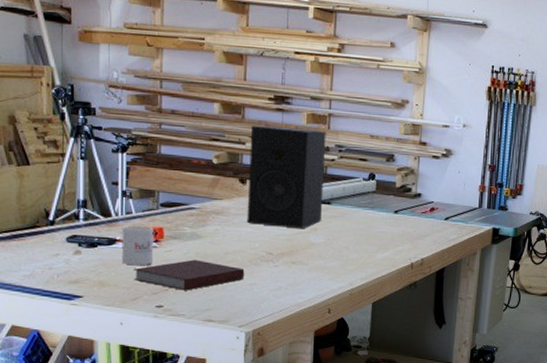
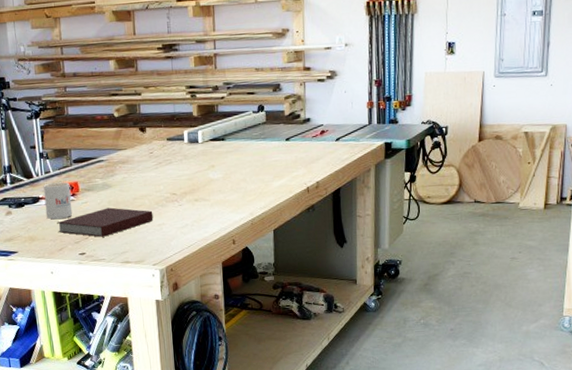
speaker: present [247,125,326,229] -> none [144,71,218,169]

